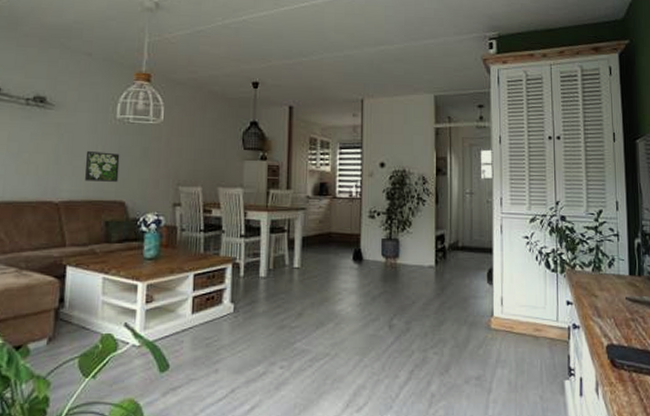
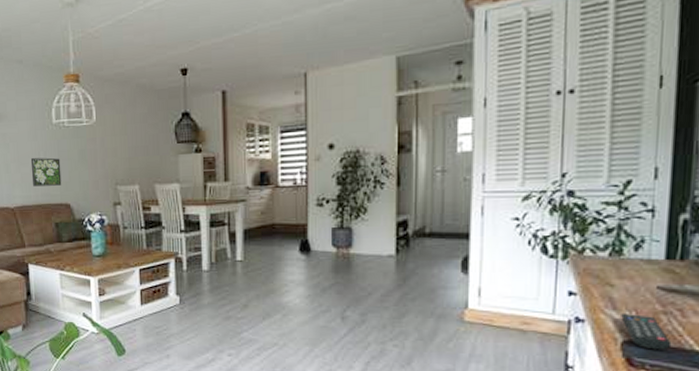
remote control: none [604,320,640,352] -> present [621,312,672,350]

